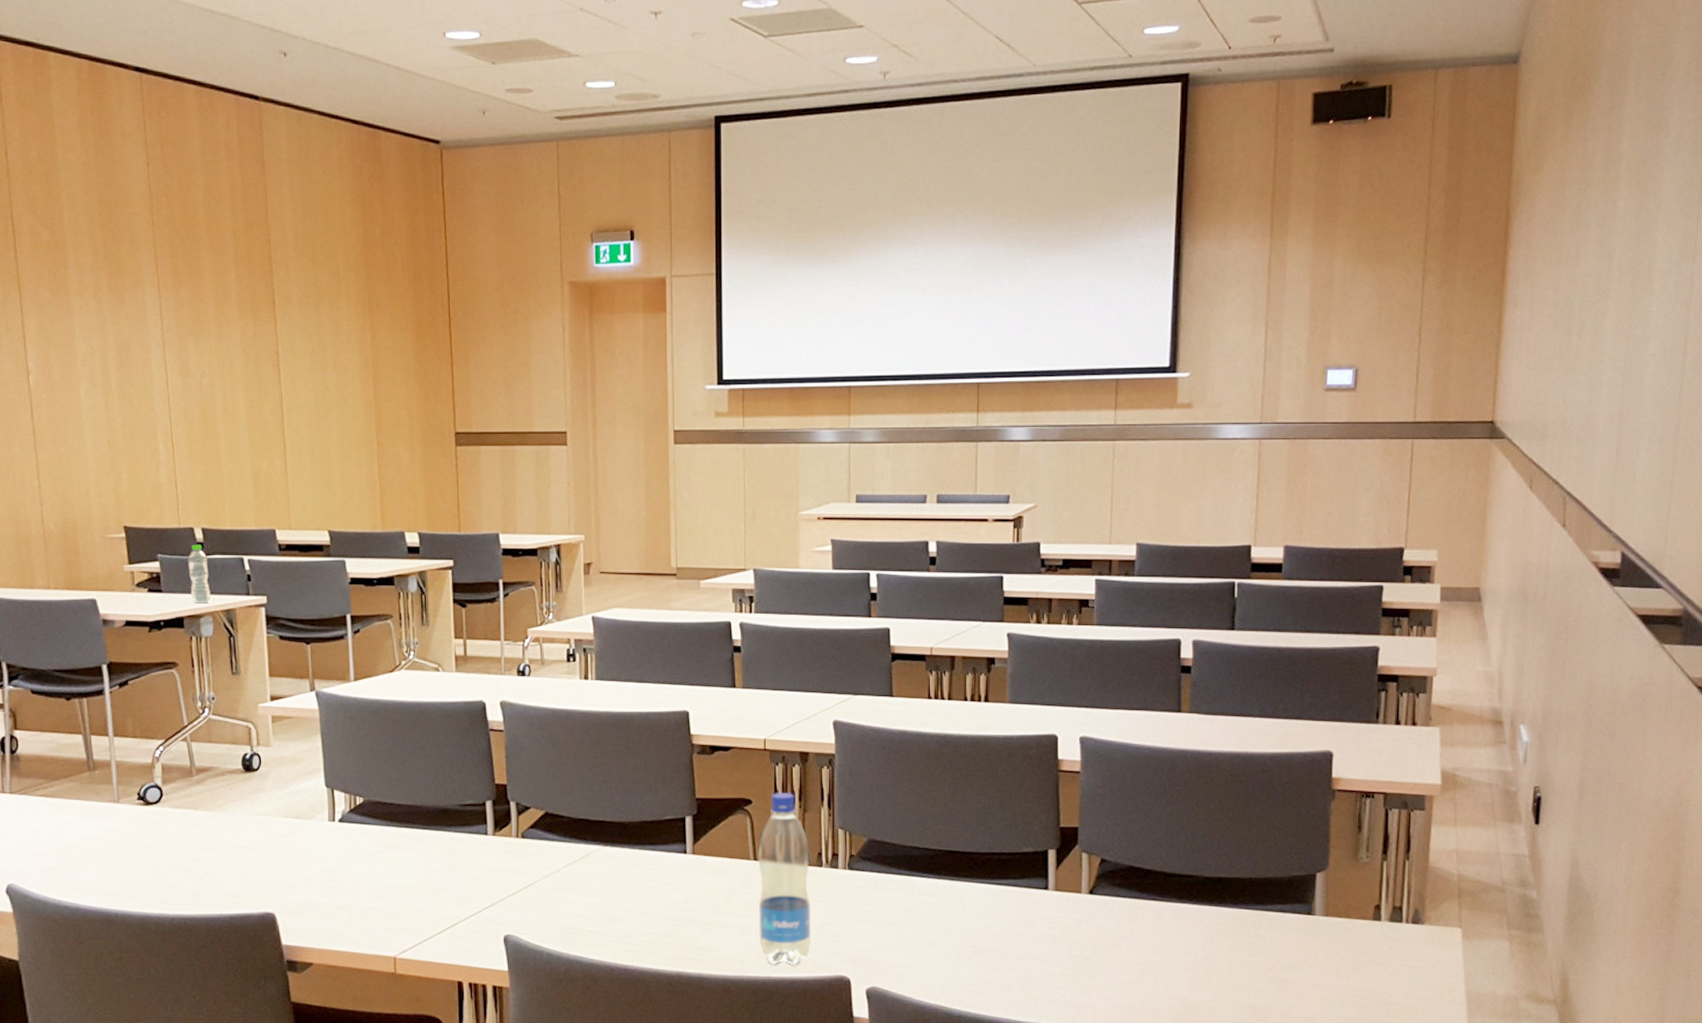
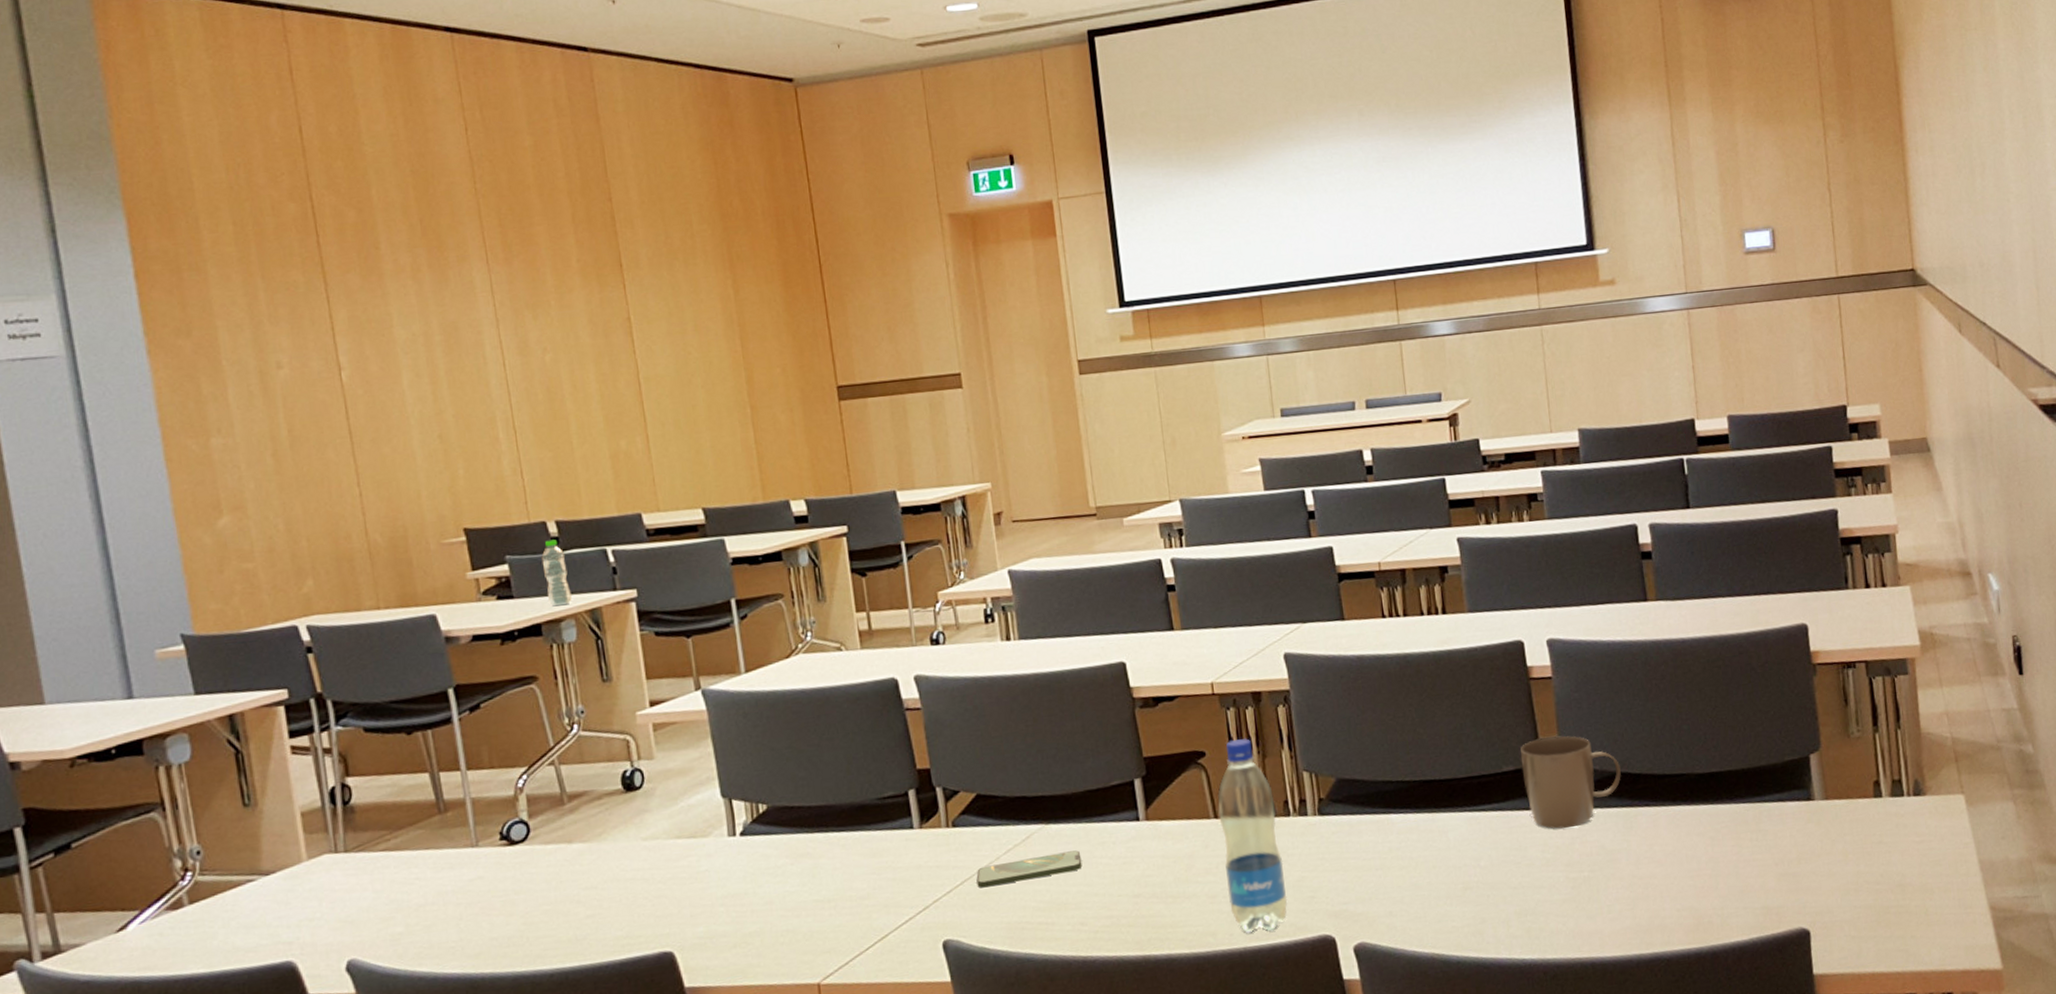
smartphone: none [538,872,632,894] -> present [976,850,1082,888]
mug: none [1040,825,1133,910] -> present [1520,736,1621,829]

